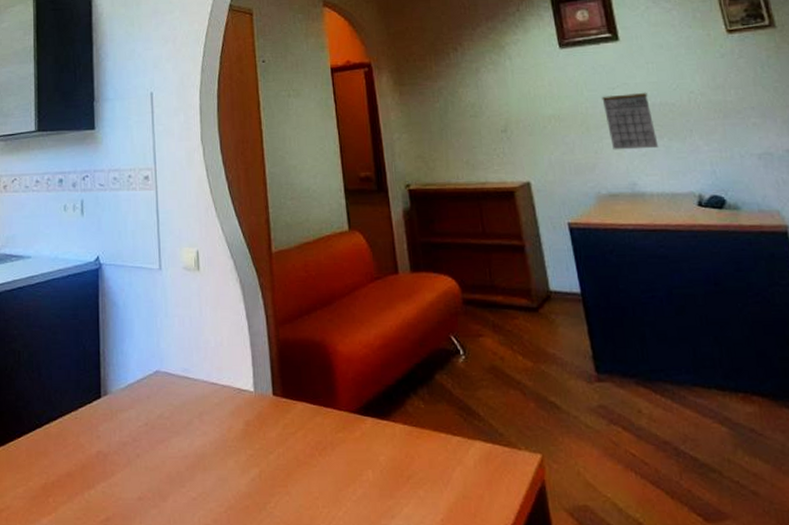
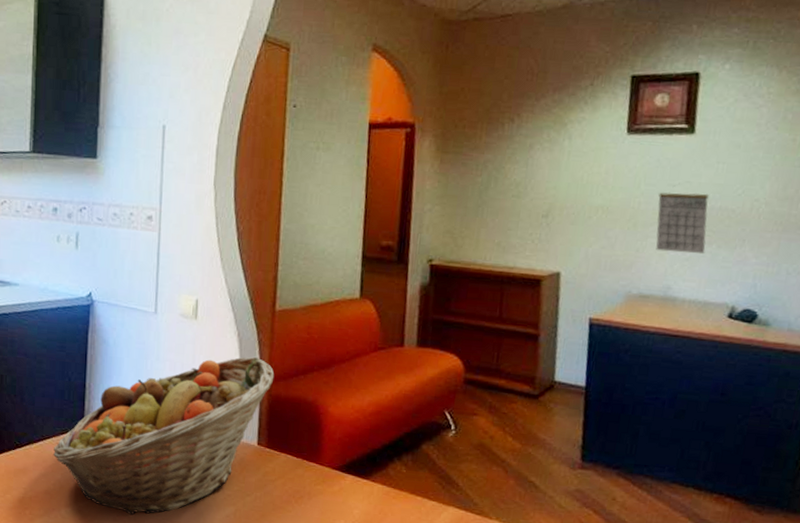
fruit basket: none [73,301,280,491] -> present [53,356,275,516]

